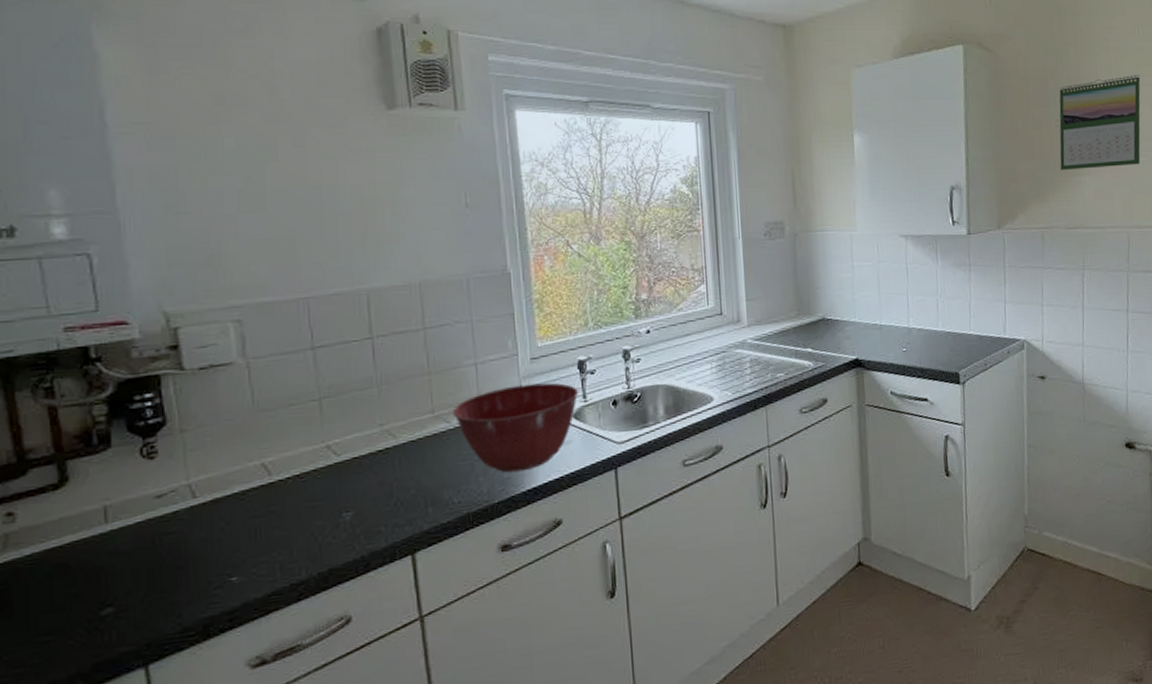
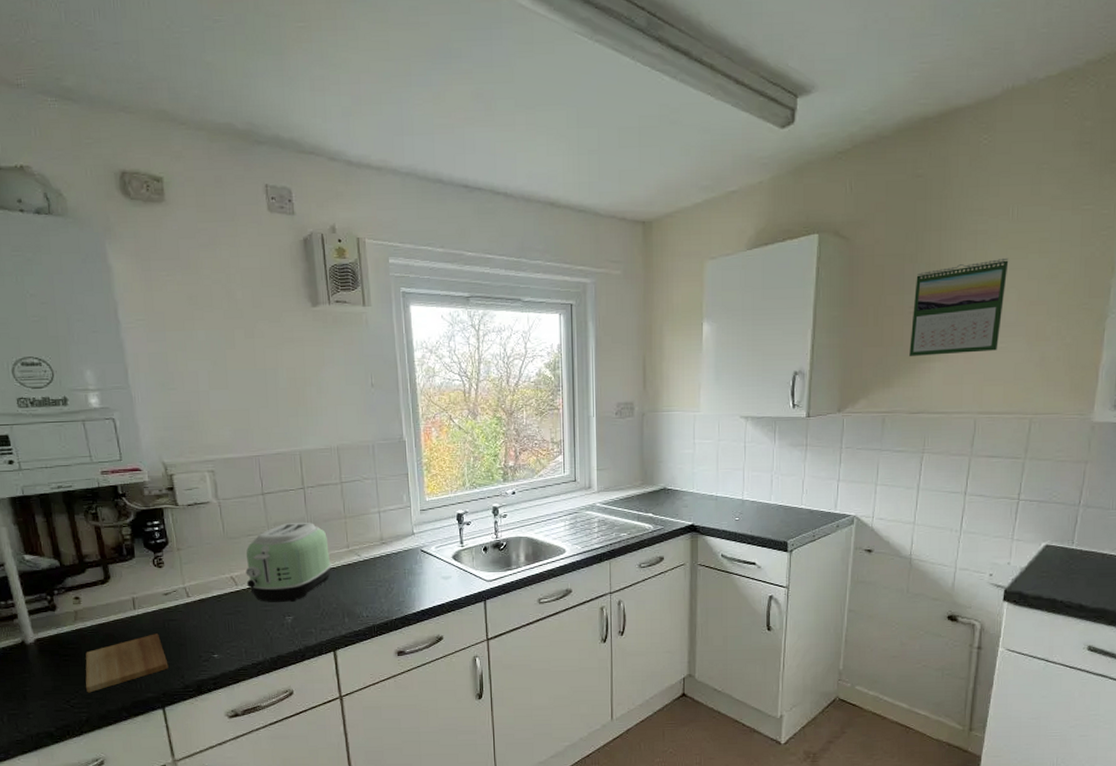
cutting board: none [15,555,158,658] -> present [85,633,169,693]
toaster: none [284,382,411,496] -> present [245,522,332,602]
mixing bowl: present [453,382,579,473] -> none [362,530,457,597]

